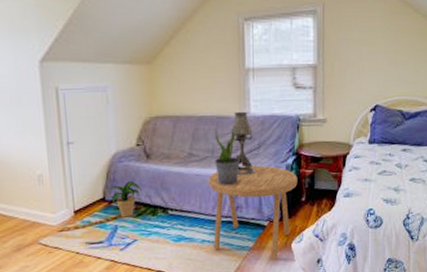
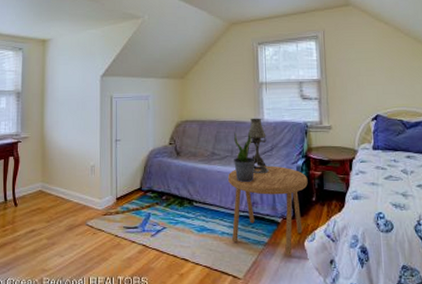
potted plant: present [106,181,141,218] -> none [143,175,171,206]

